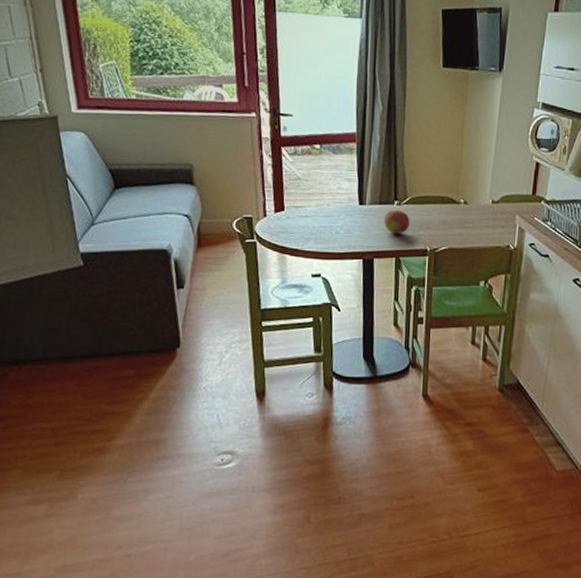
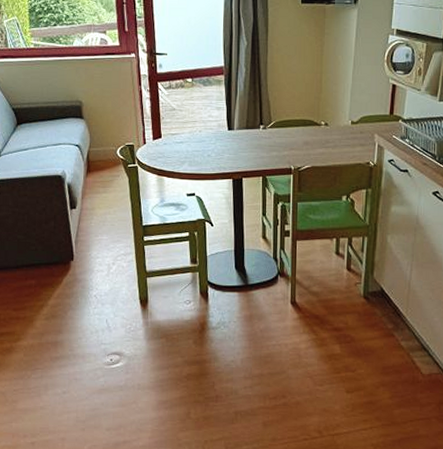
fruit: present [383,209,410,235] -> none [250,133,275,156]

